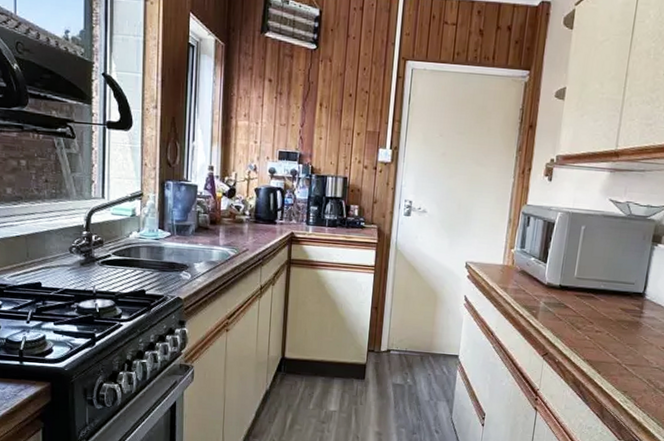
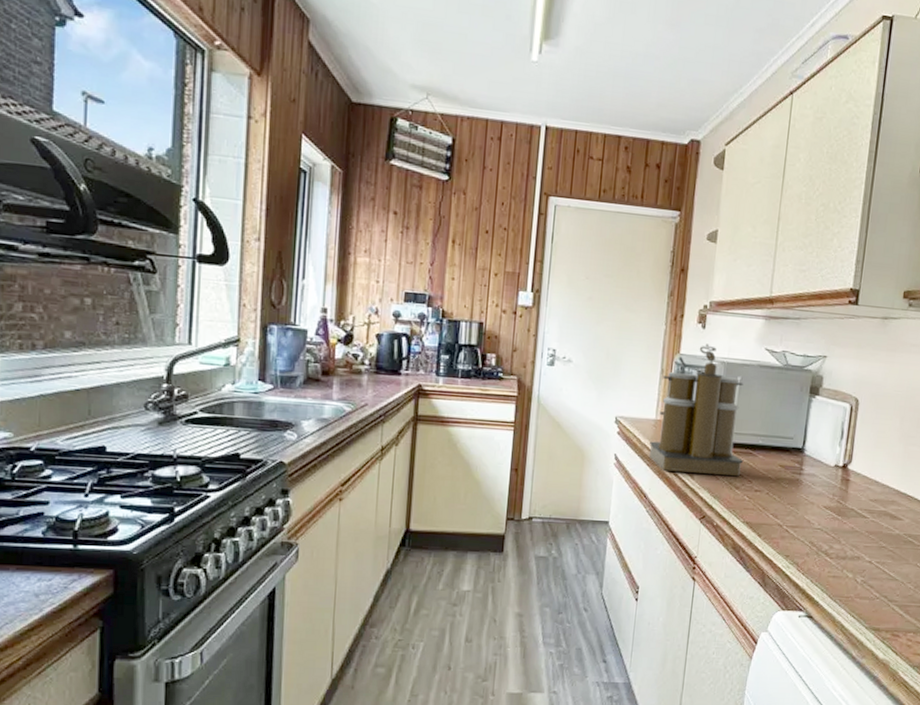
coffee maker: none [496,195,587,317] -> present [648,343,744,476]

